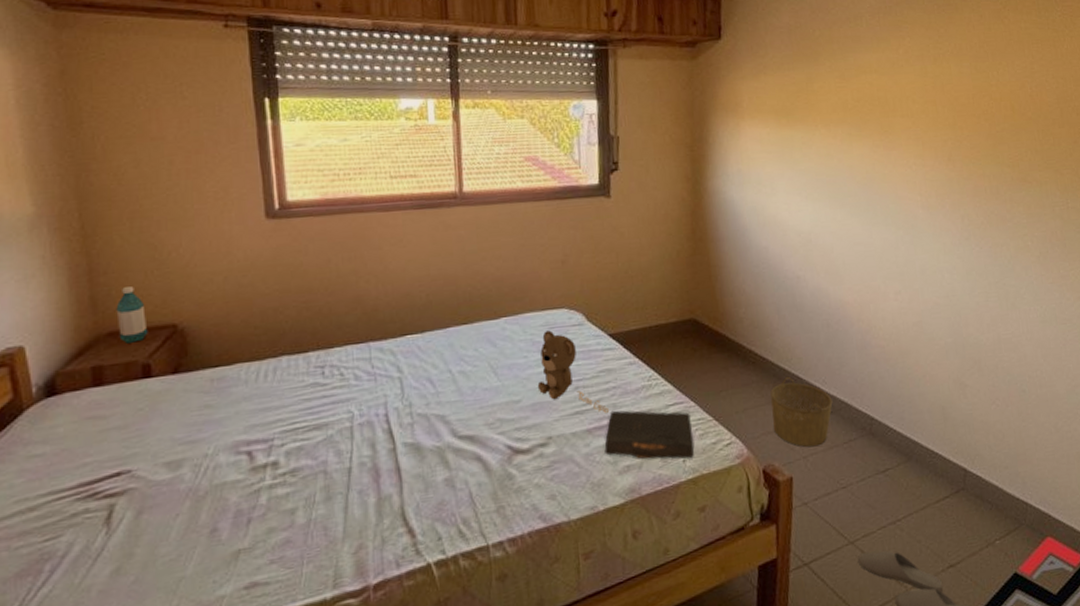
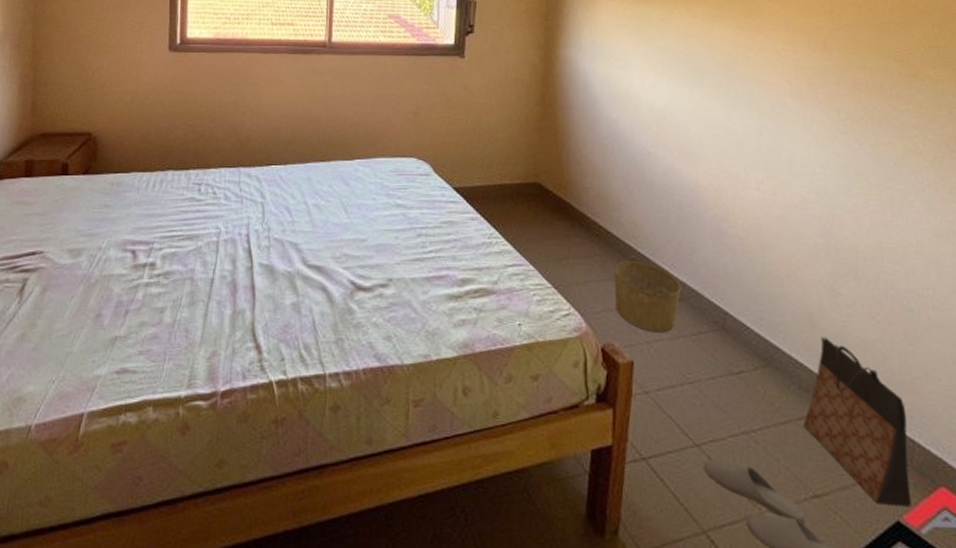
water bottle: present [116,285,148,344] -> none [48,96,70,144]
teddy bear: present [537,330,610,414] -> none [383,177,449,265]
book: present [604,410,695,459] -> none [441,262,531,322]
bag: none [939,426,1025,562] -> present [803,337,911,507]

